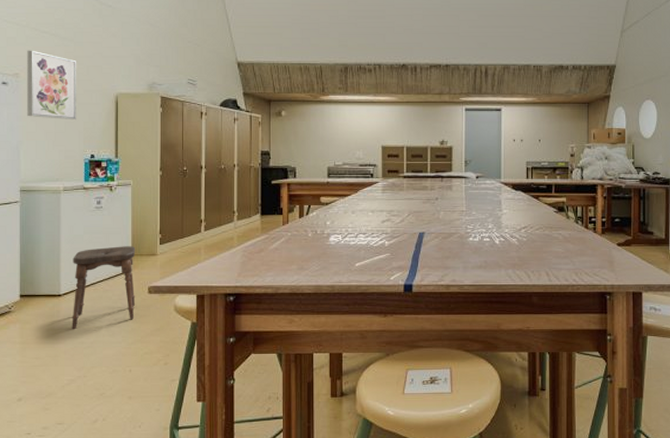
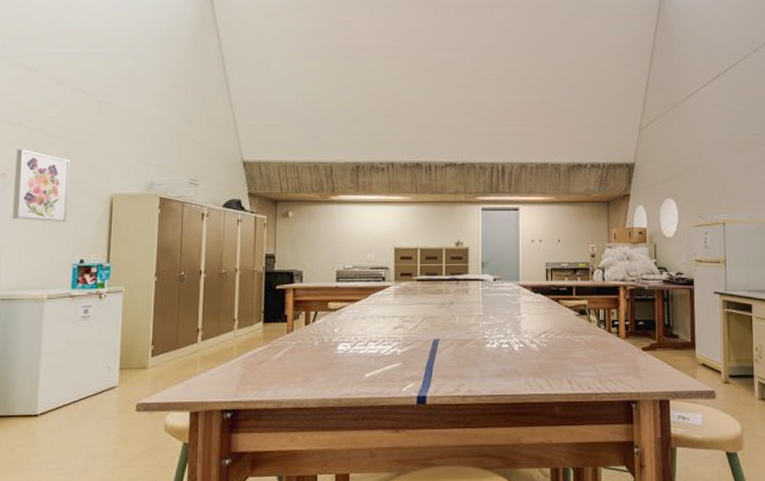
stool: present [72,246,136,329] -> none [47,359,125,453]

